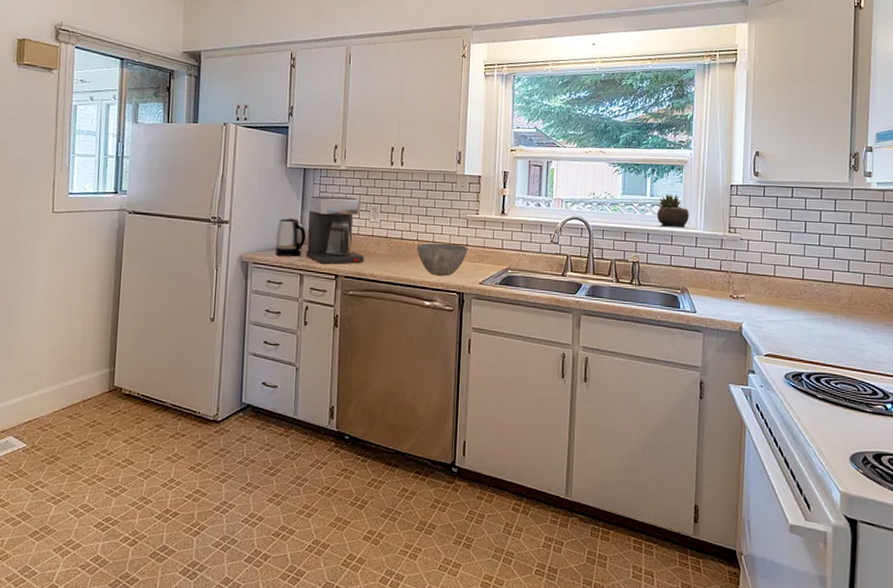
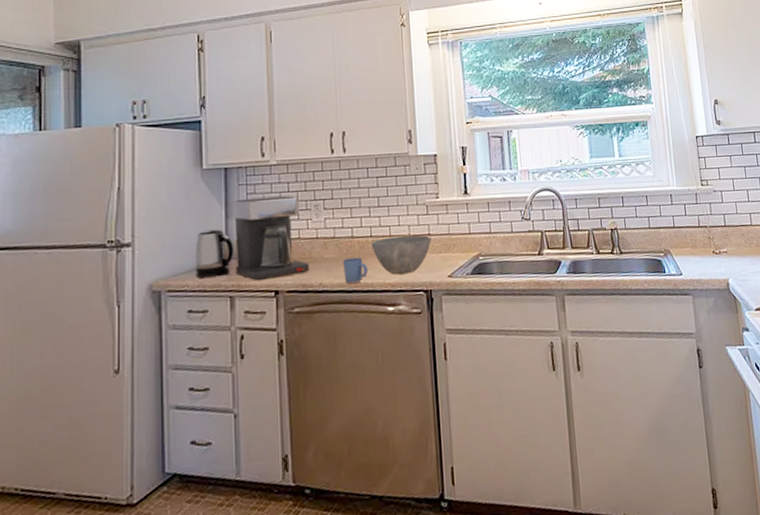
mug: none [391,256,412,278] -> present [342,257,368,284]
succulent plant: present [656,194,689,229] -> none [628,152,661,189]

